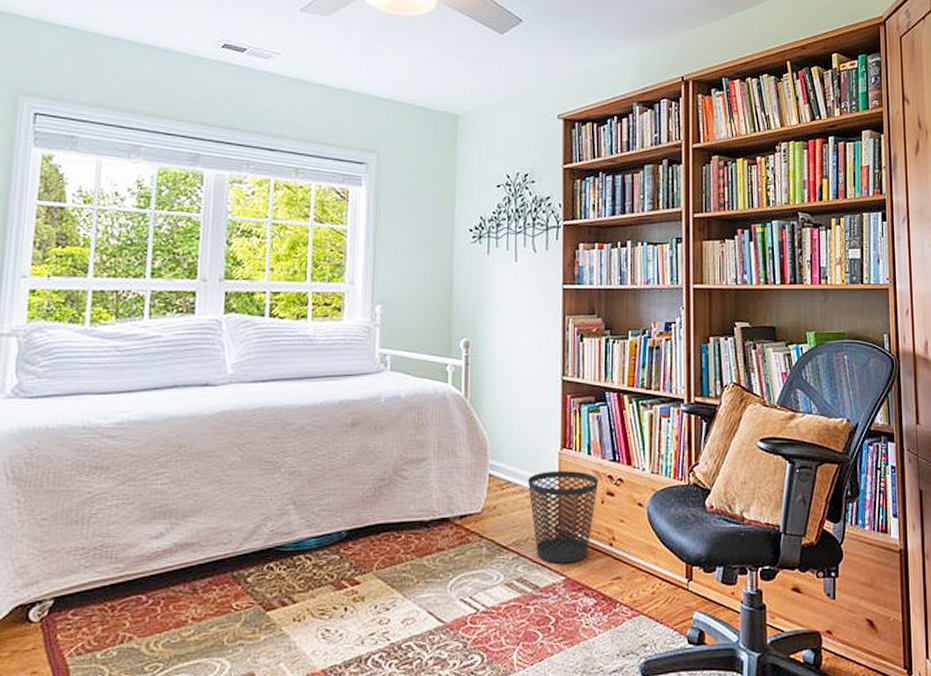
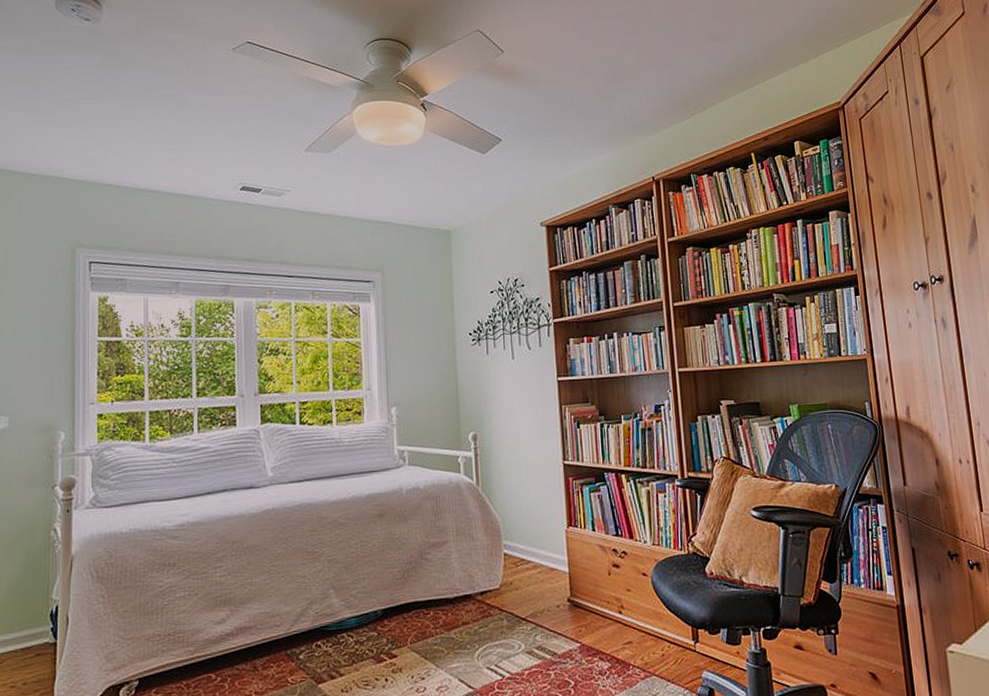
wastebasket: present [528,471,598,564] -> none [540,546,604,632]

